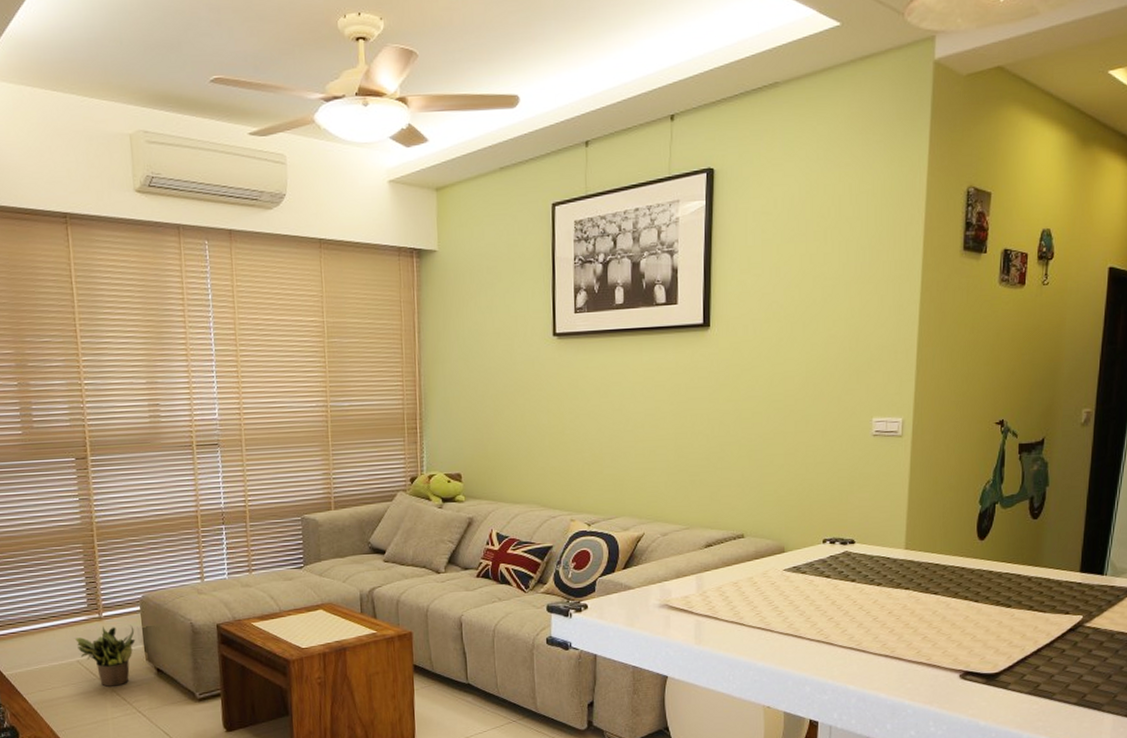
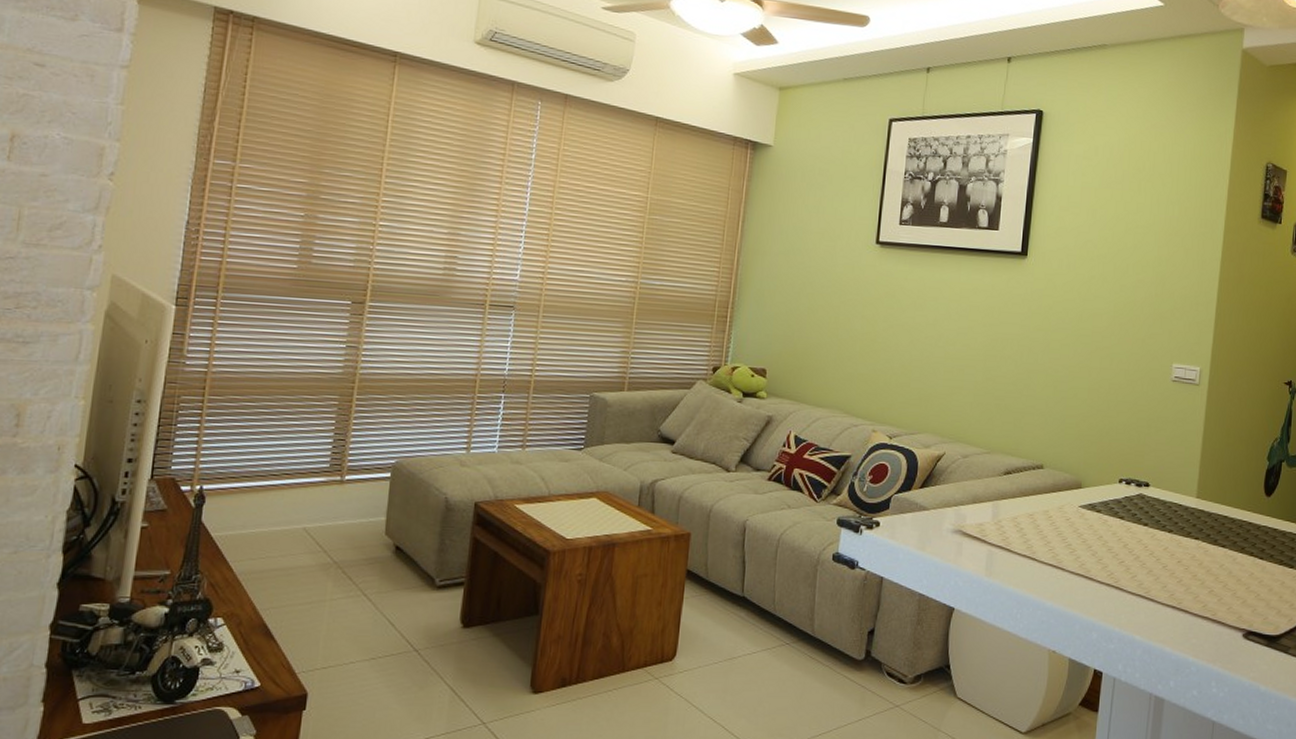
potted plant: present [75,625,136,687] -> none [307,491,379,562]

